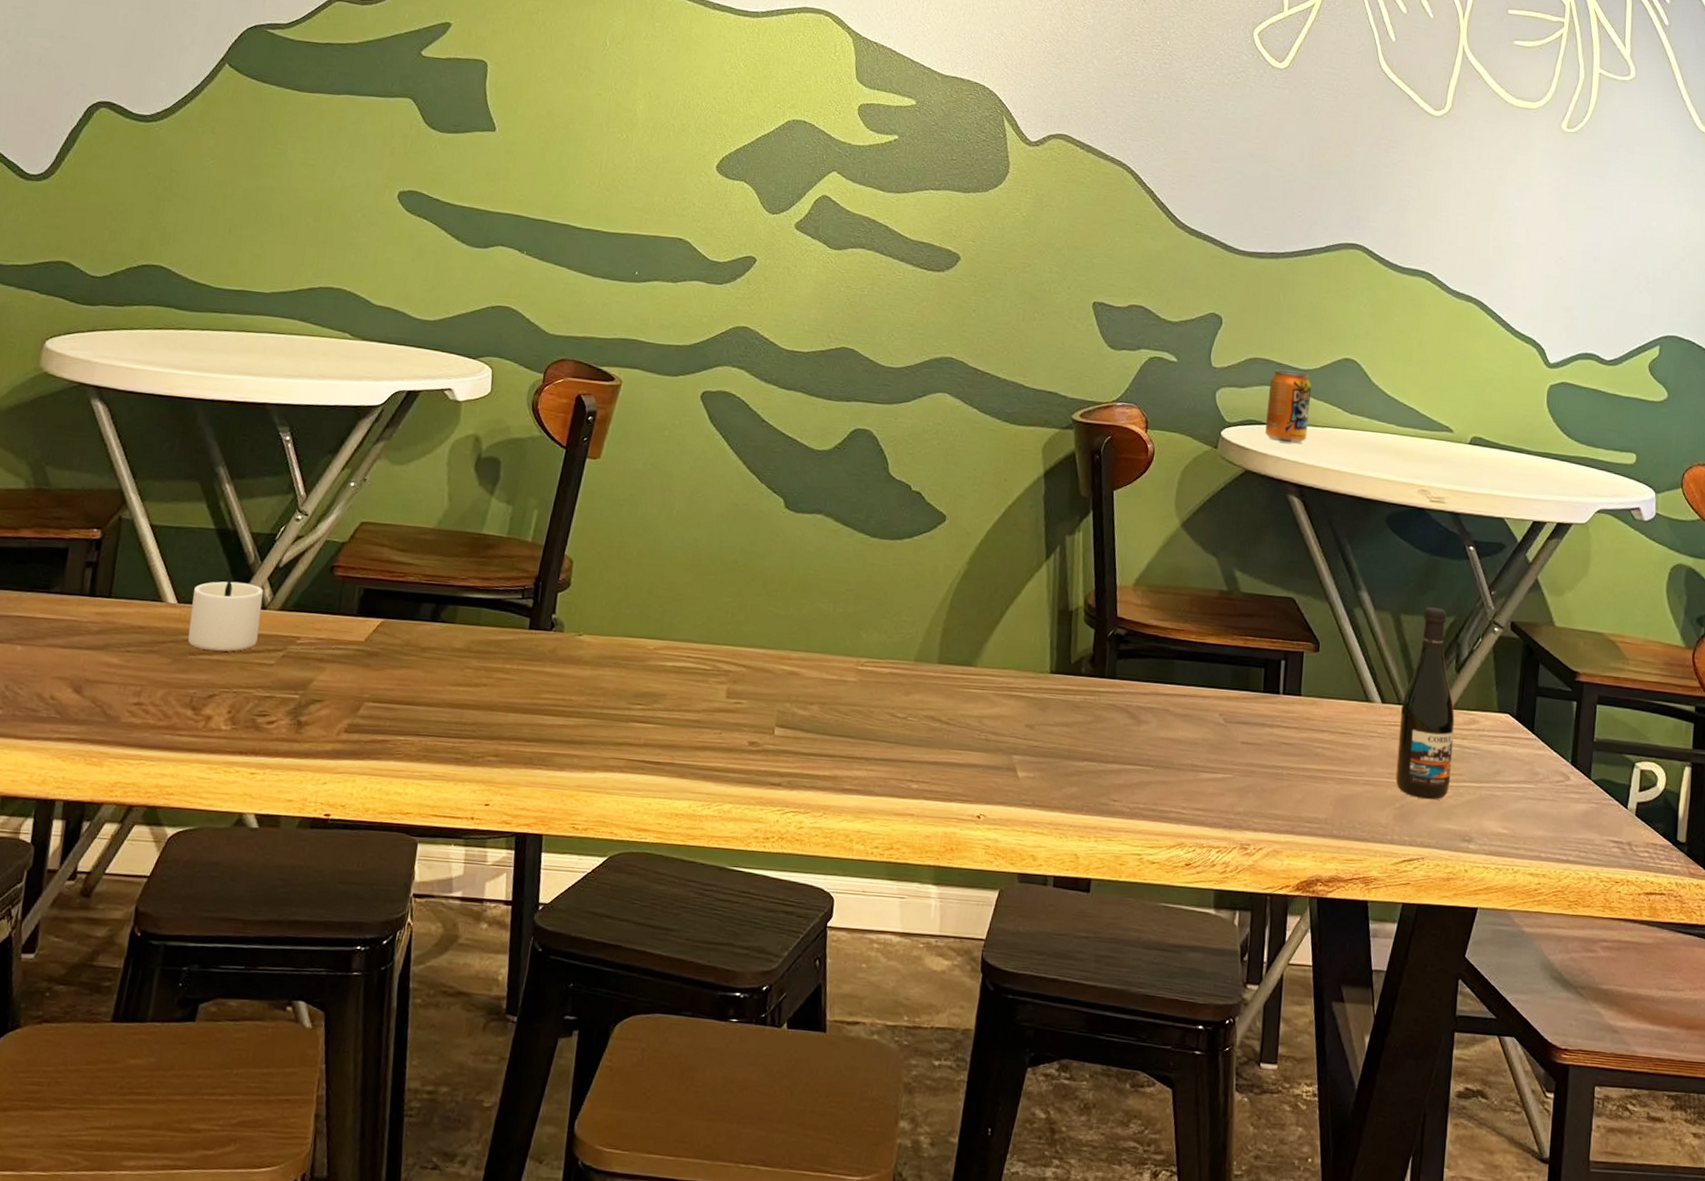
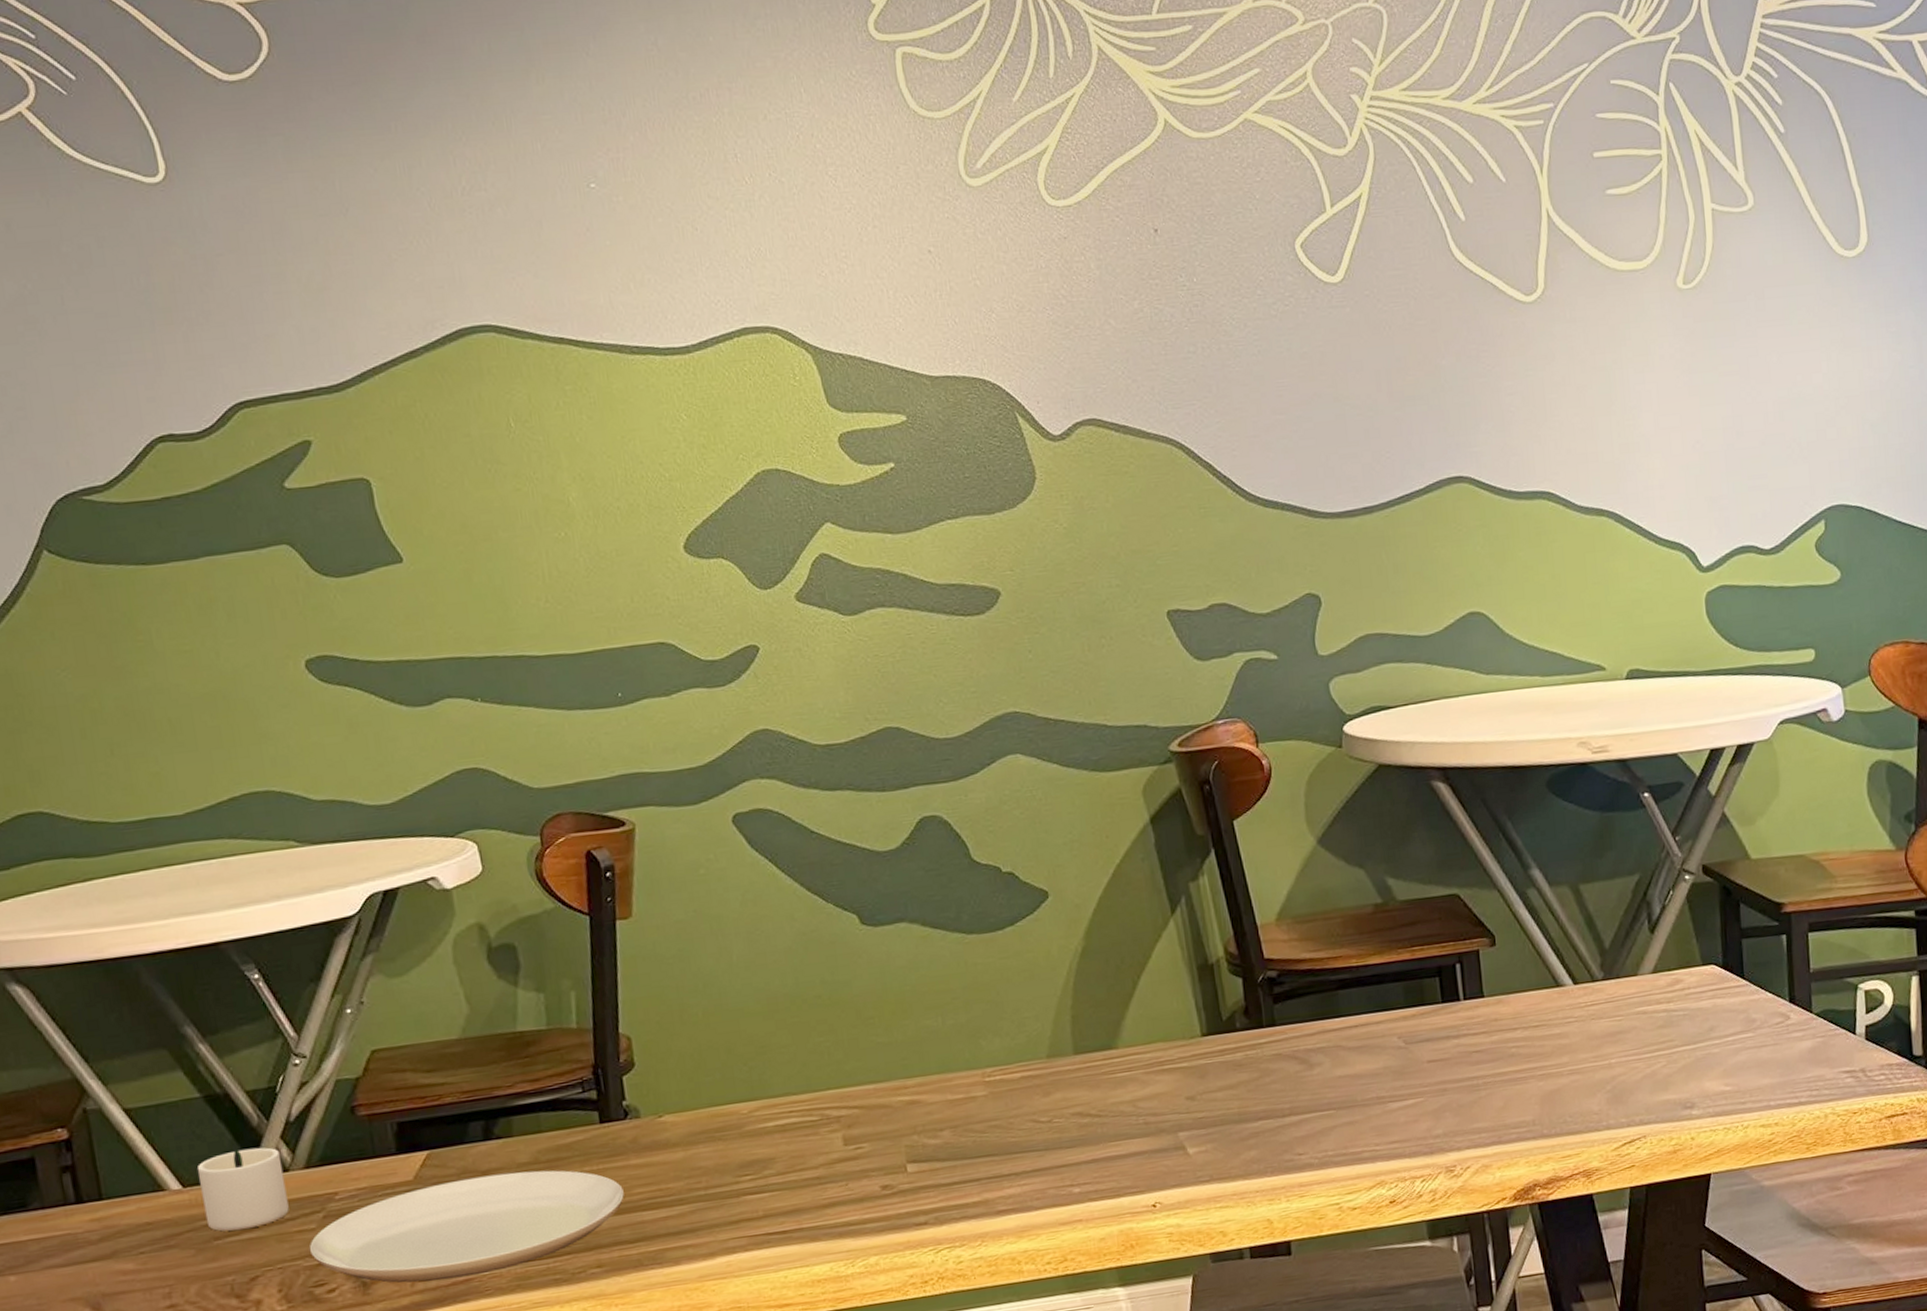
plate: none [263,650,534,739] -> present [309,1170,624,1283]
pop: present [1265,369,1312,444] -> none [1388,639,1442,725]
beer bottle: present [1395,607,1455,800] -> none [1595,868,1662,1076]

